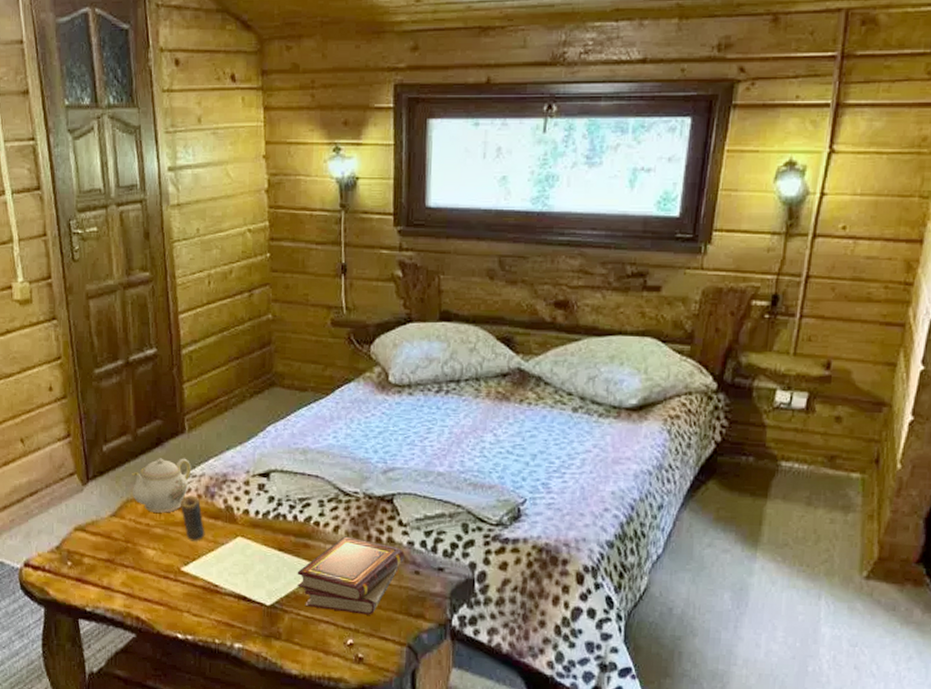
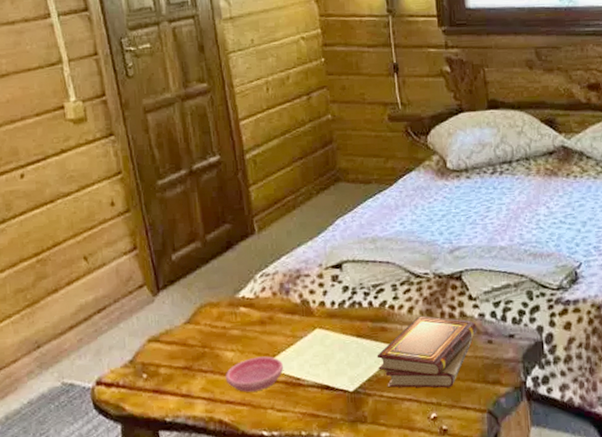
teapot: present [132,458,192,513] -> none [204,258,265,315]
saucer: none [145,558,203,593] -> present [225,356,284,392]
candle: present [180,495,205,542] -> none [255,294,283,339]

